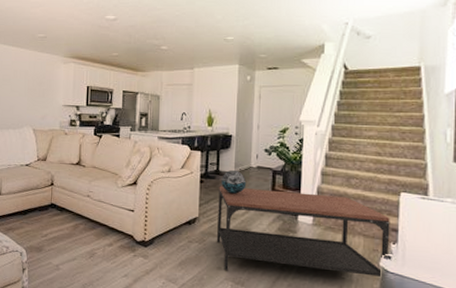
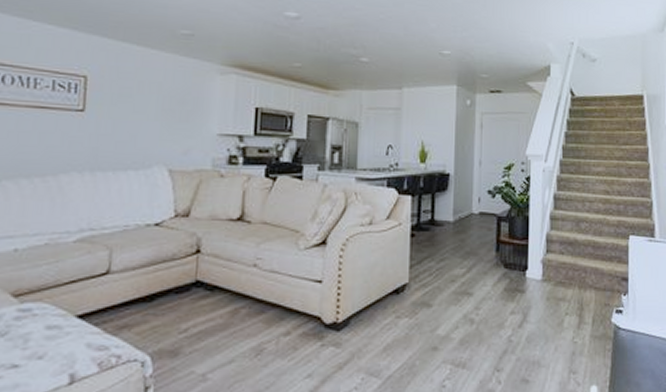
coffee table: present [216,186,390,277] -> none [431,239,621,350]
decorative sphere: present [221,169,247,194] -> none [437,218,467,249]

